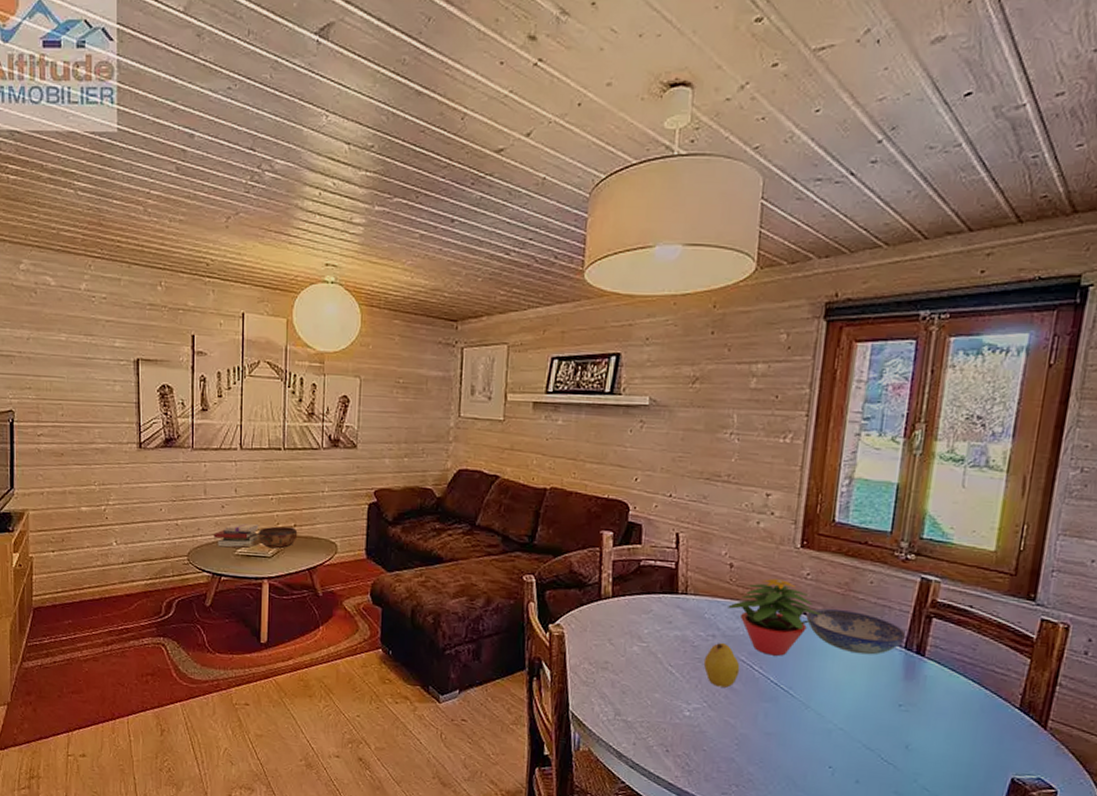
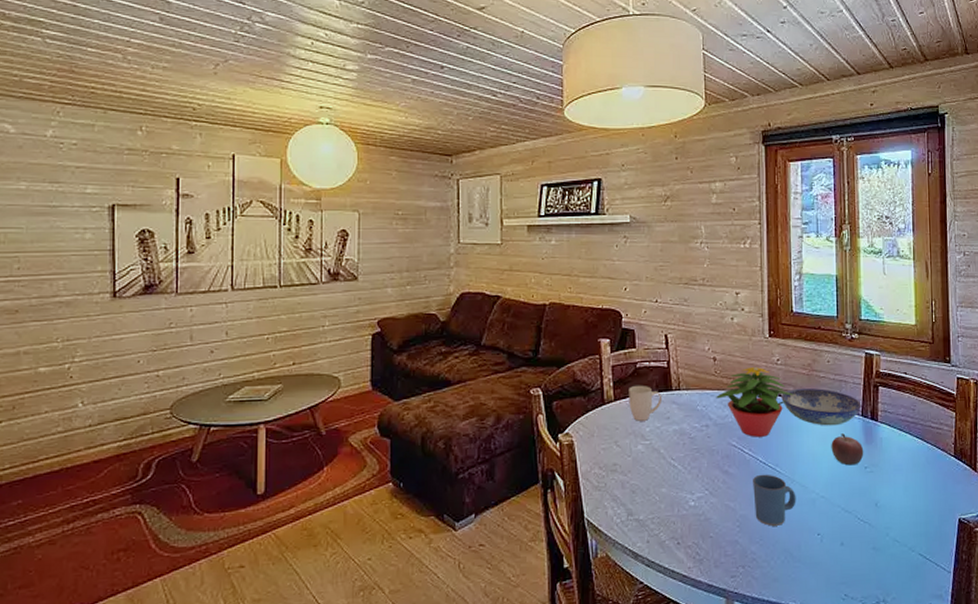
books: present [214,523,260,549] -> none [202,367,255,395]
decorative bowl: present [258,526,298,549] -> none [252,366,297,391]
mug: none [627,583,666,622] -> present [629,385,663,421]
fruit: present [703,643,740,688] -> none [701,432,733,474]
mug: none [757,694,809,751] -> present [753,474,796,526]
fruit: none [859,664,901,701] -> present [831,433,864,466]

